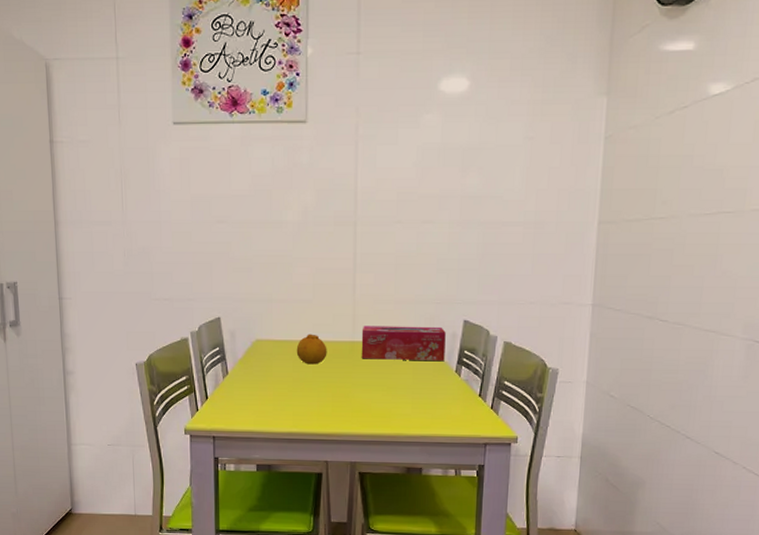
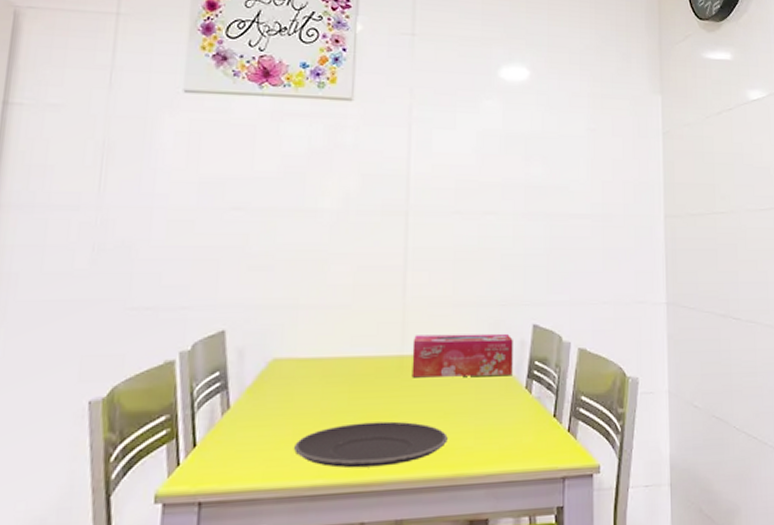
plate: none [274,390,390,423] -> present [293,421,448,469]
fruit: present [296,334,327,365] -> none [327,348,369,389]

